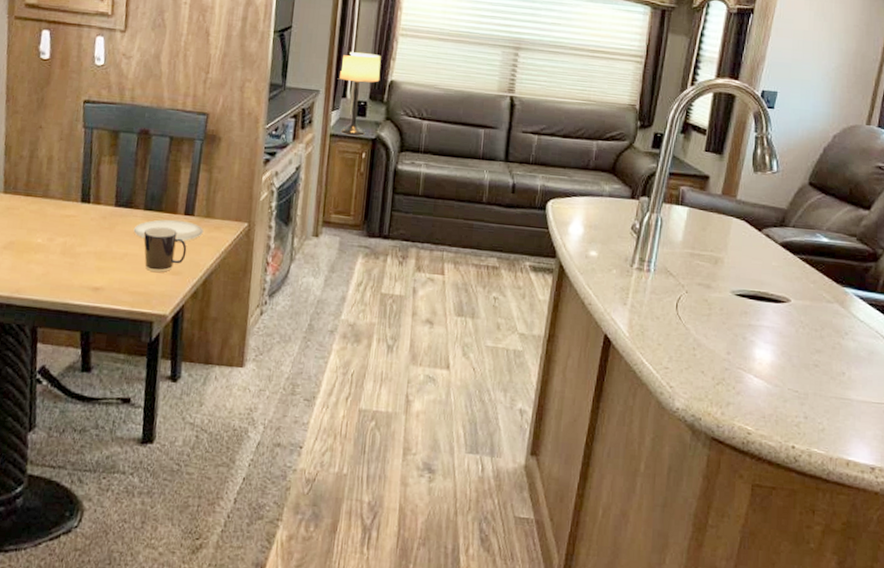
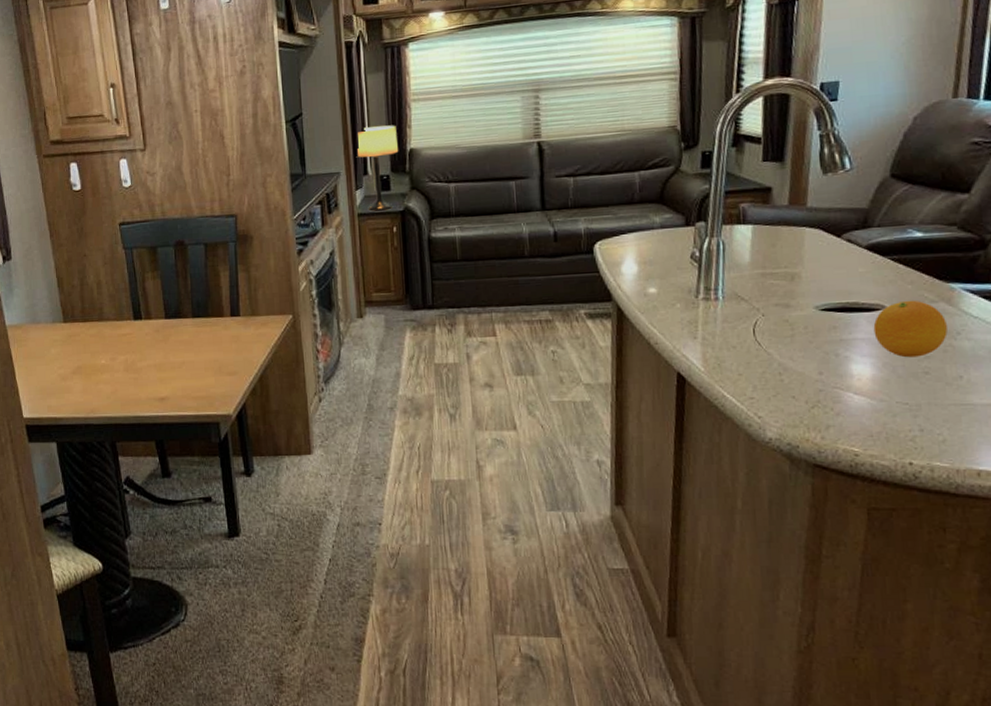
plate: present [133,219,204,242] -> none [186,322,251,345]
mug: present [143,227,187,273] -> none [196,331,239,376]
fruit: none [777,297,838,351] -> present [873,300,948,358]

